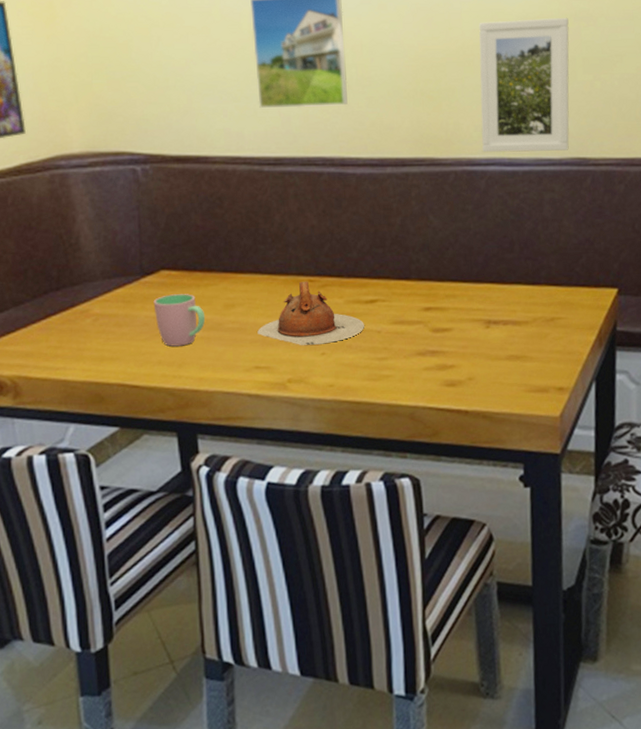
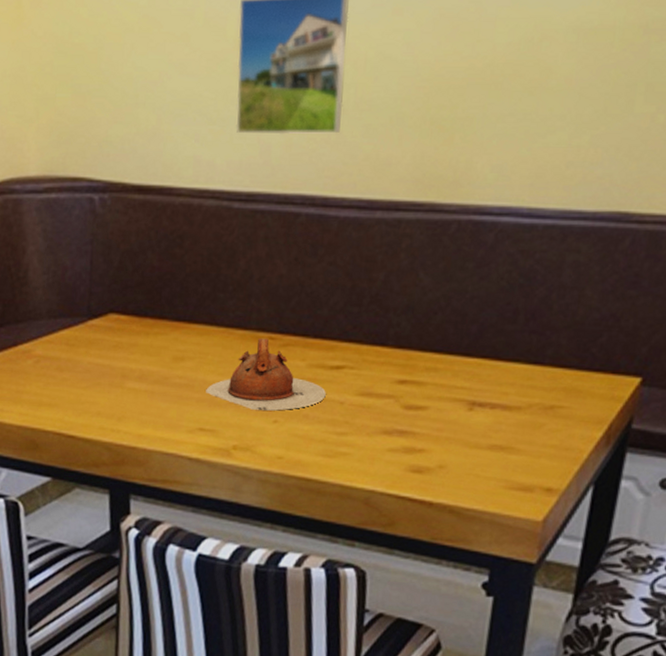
cup: present [153,294,206,347] -> none [98,341,152,398]
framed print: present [479,17,570,153] -> none [496,28,636,202]

